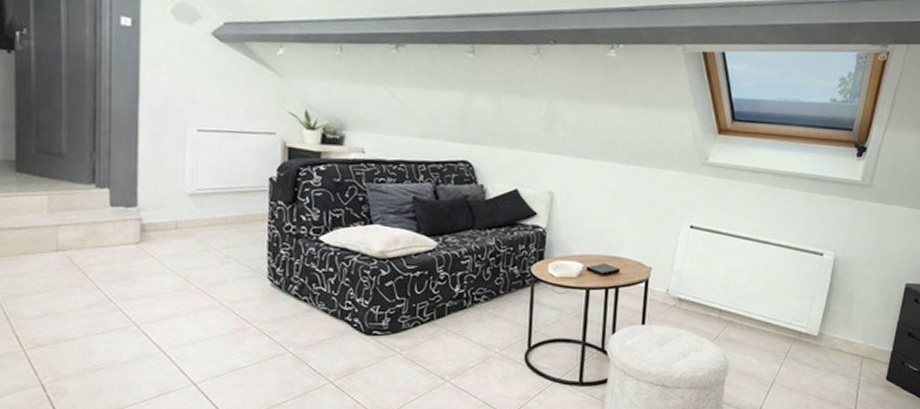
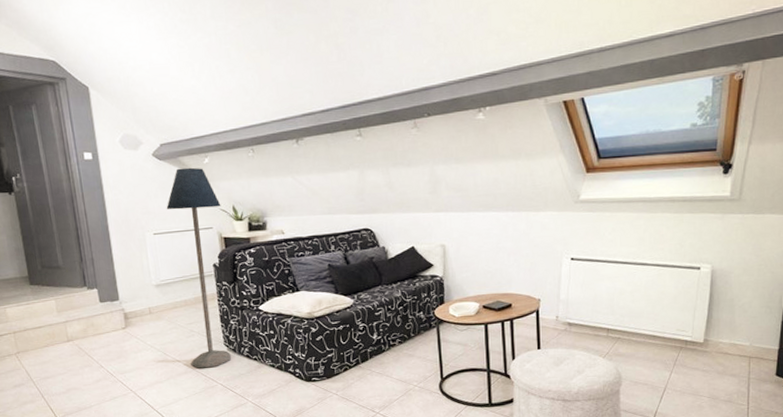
floor lamp: none [219,55,291,305] -> present [166,167,231,369]

